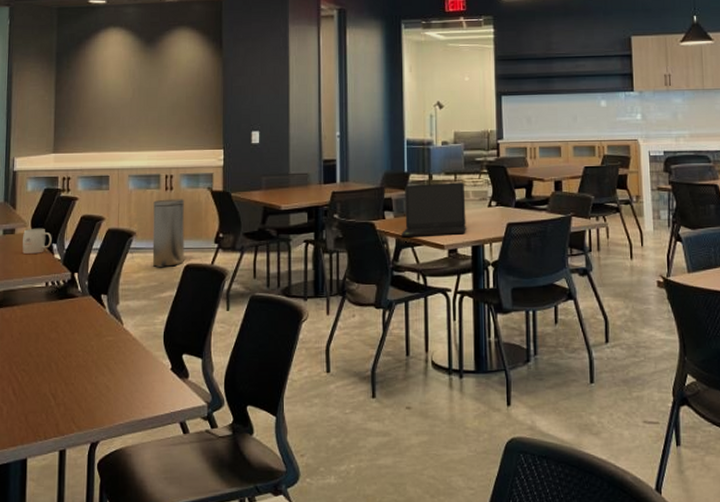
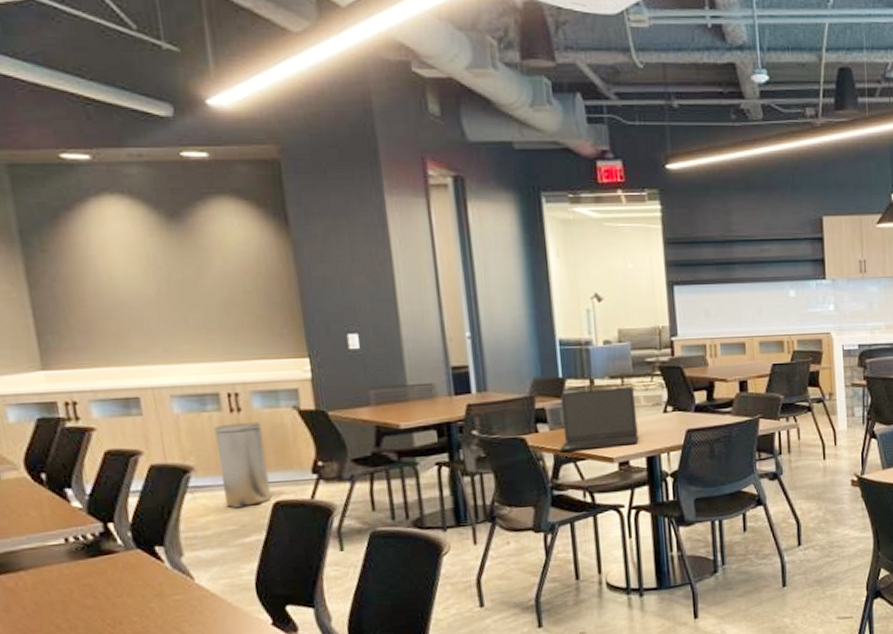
mug: present [22,228,52,255] -> none [13,469,64,505]

